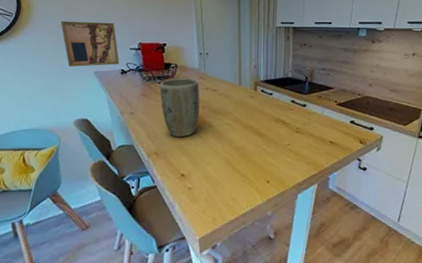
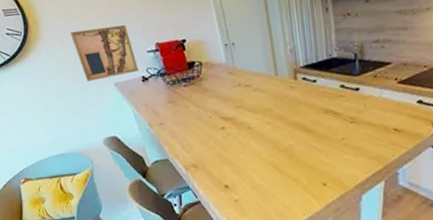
plant pot: present [159,78,200,138] -> none [186,76,235,146]

